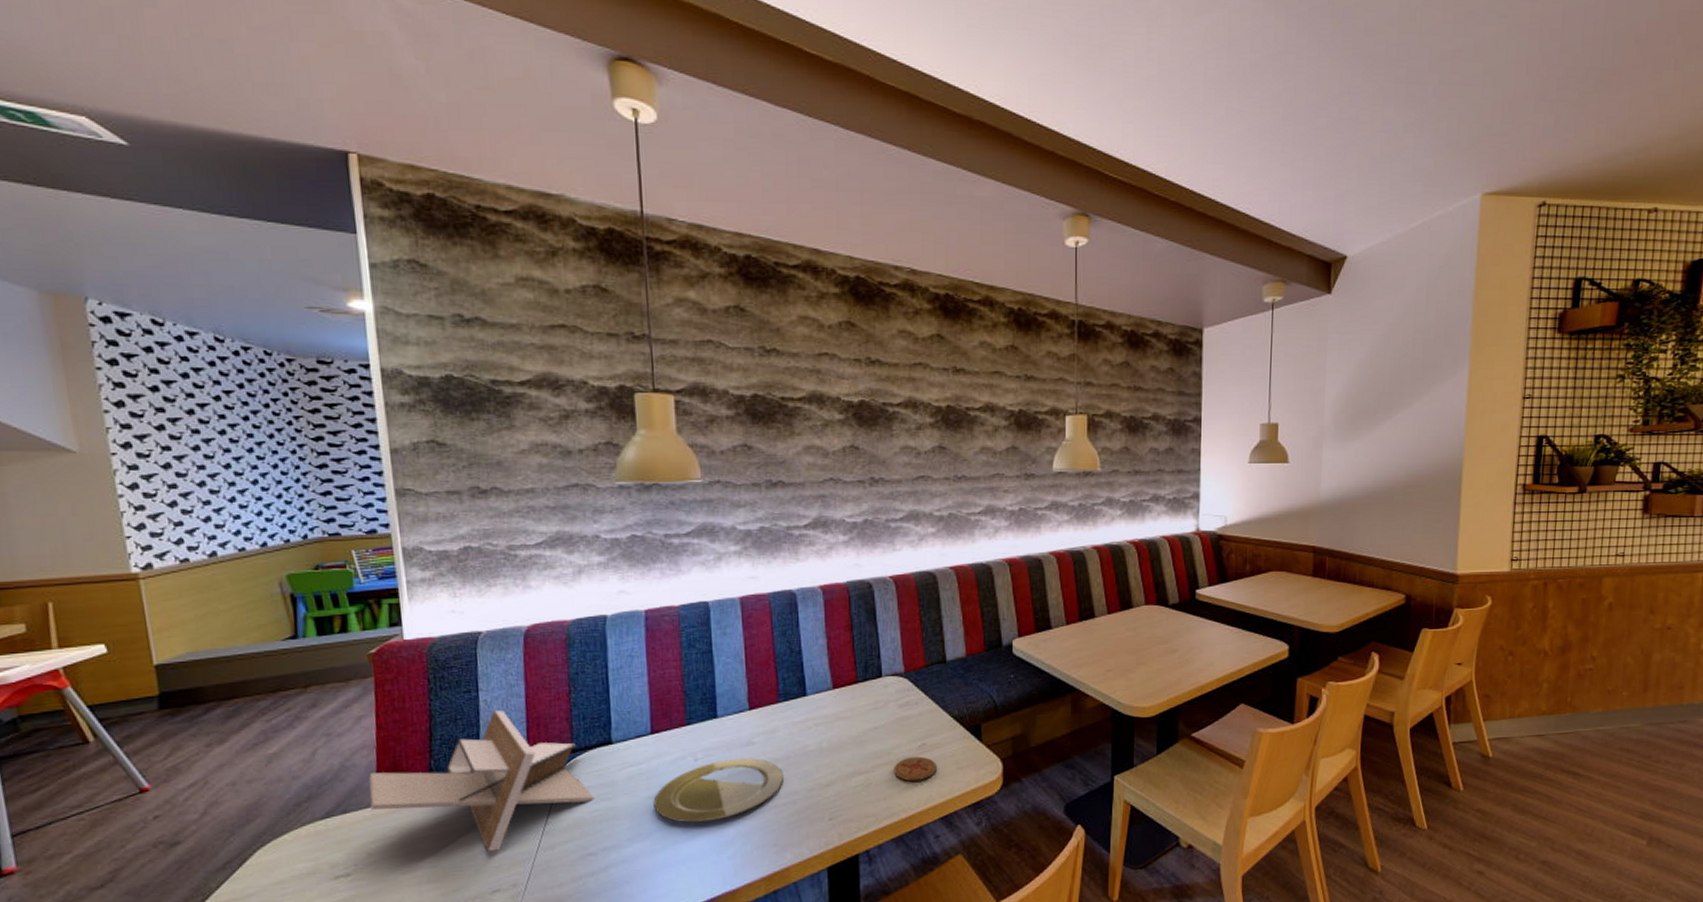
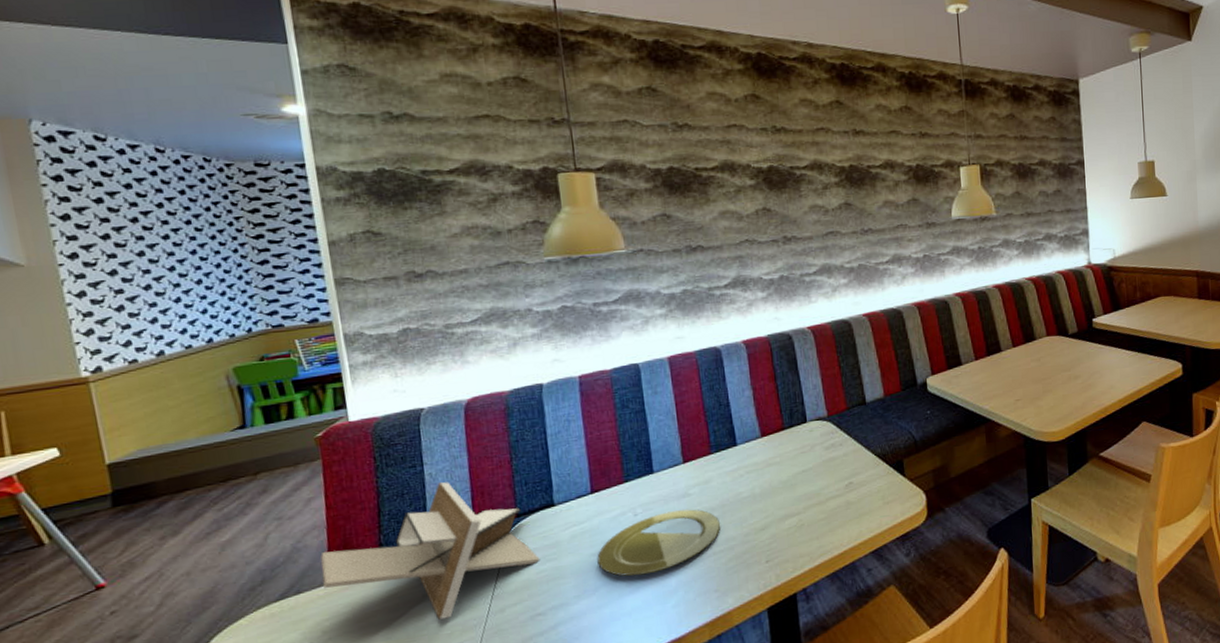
coaster: present [894,756,937,782] -> none [824,494,864,519]

